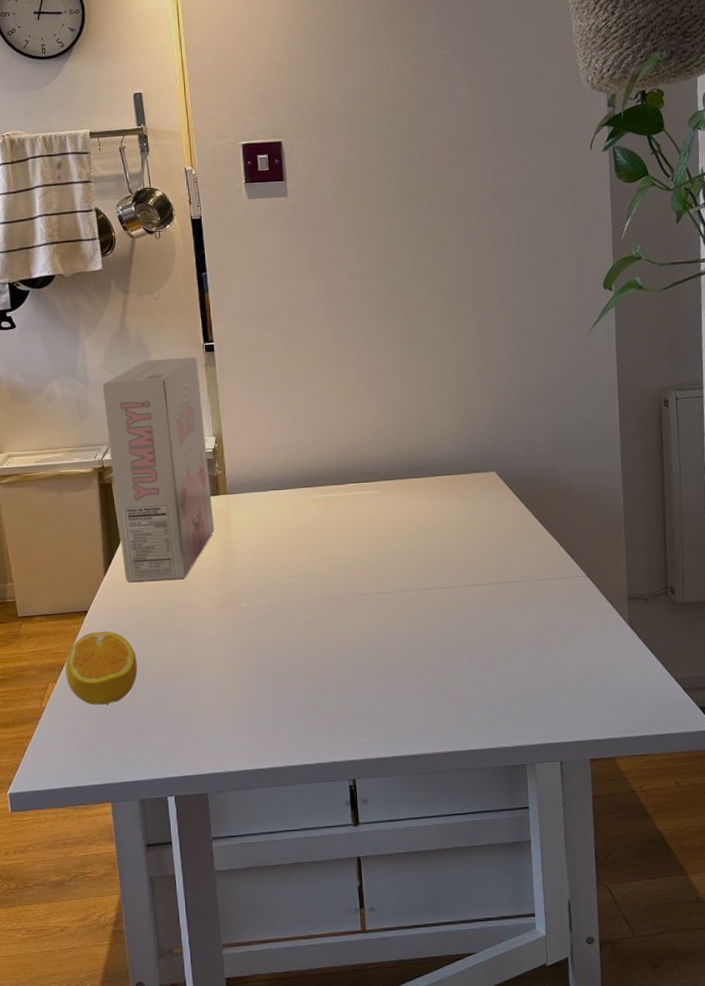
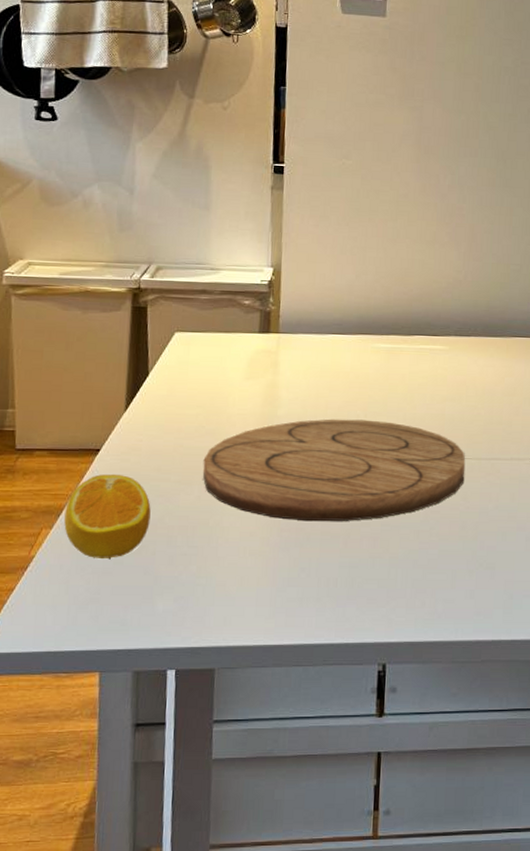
cereal box: present [102,356,215,582] -> none [148,174,263,423]
cutting board: none [176,564,407,659] -> present [203,419,466,522]

